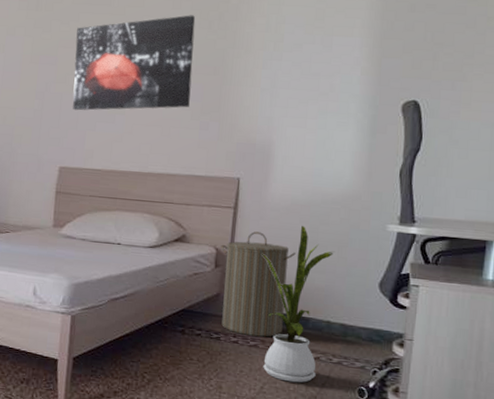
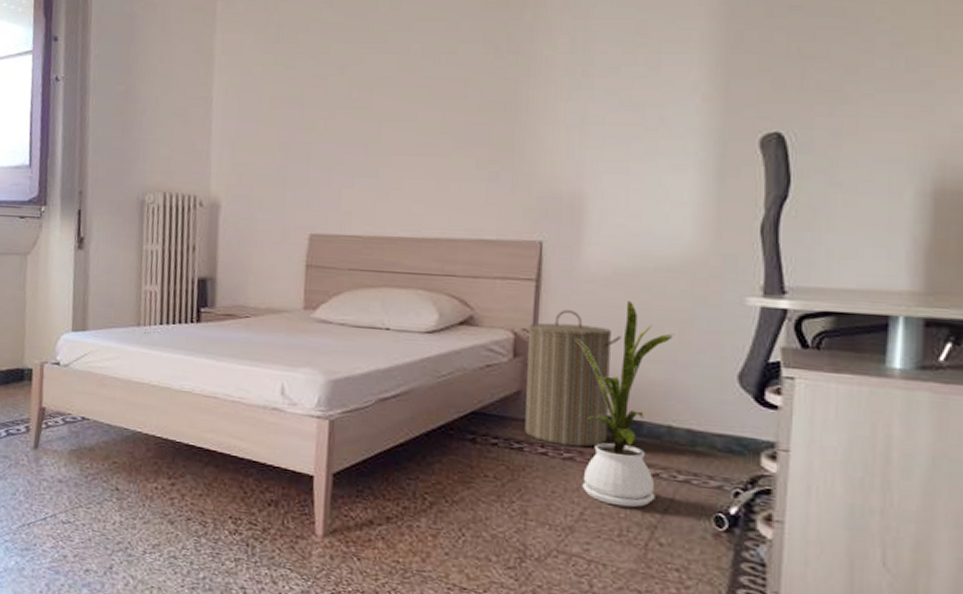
wall art: present [73,15,196,111] -> none [324,38,478,164]

